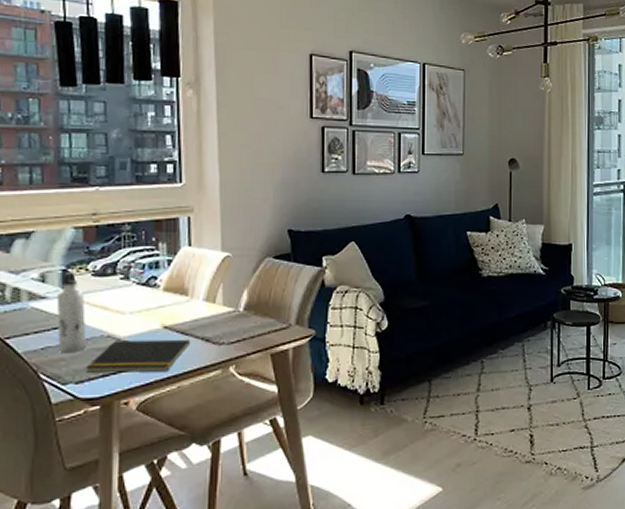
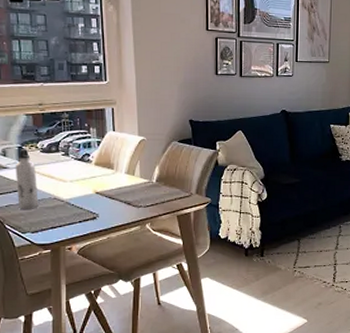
notepad: present [85,339,191,373] -> none [39,202,117,226]

